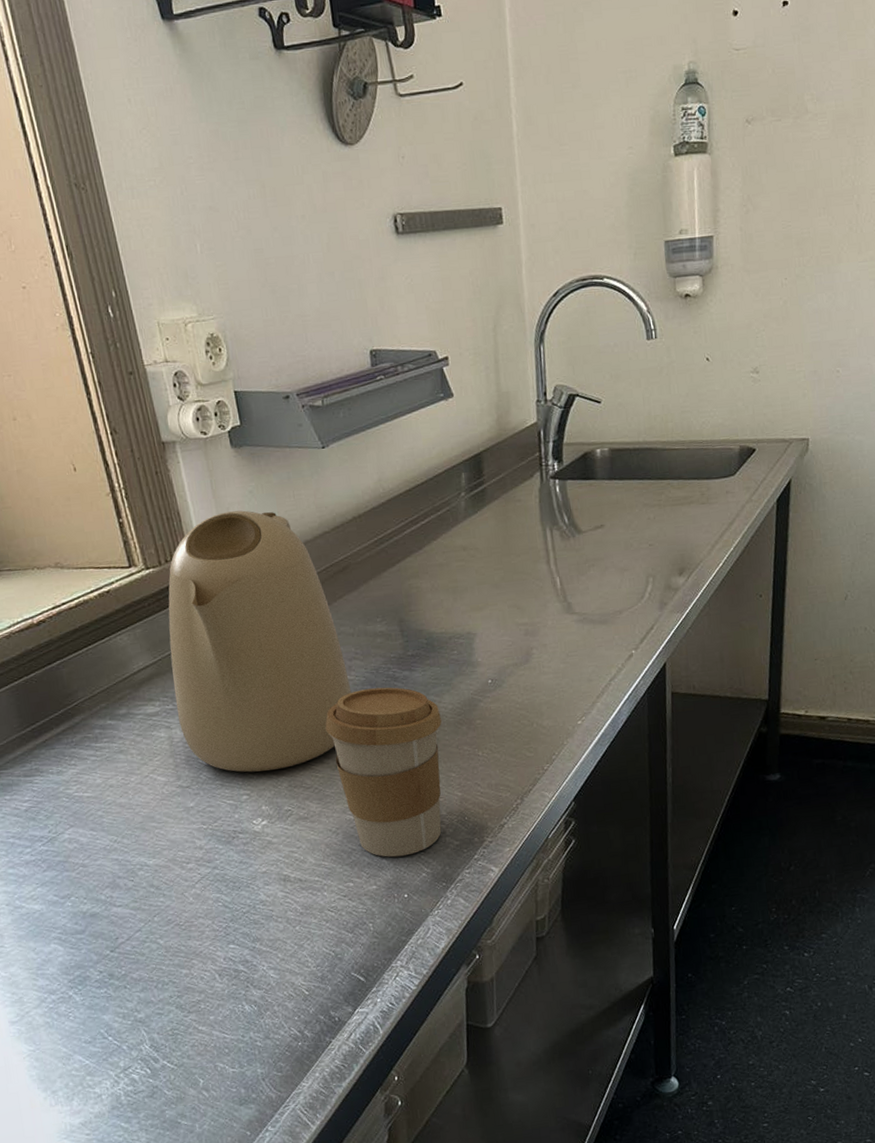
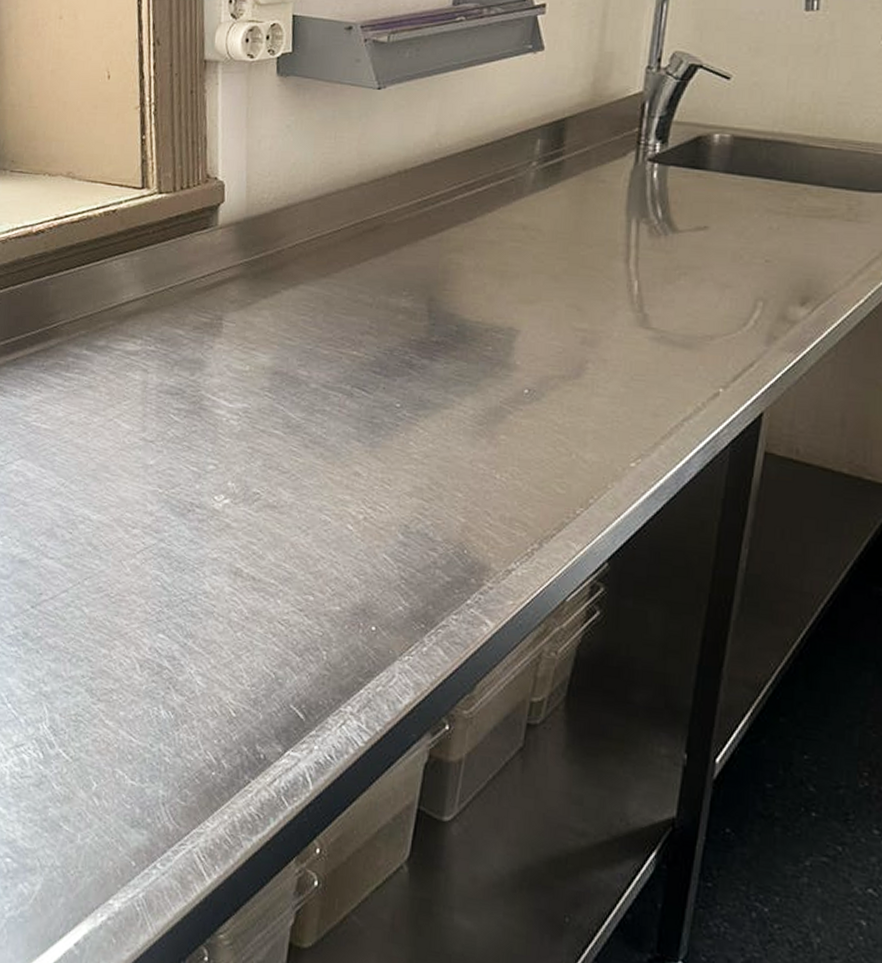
kettle: present [168,510,352,773] -> none [157,144,357,444]
coffee cup: present [325,687,442,857] -> none [318,370,458,580]

